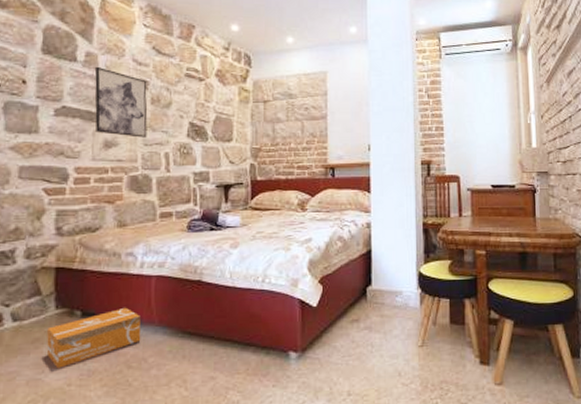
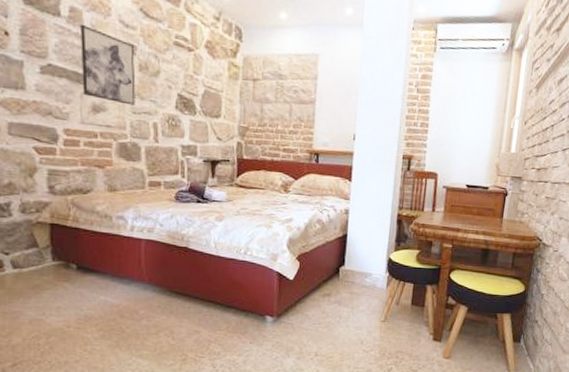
shoe box: present [46,307,141,368] -> none [46,265,133,312]

